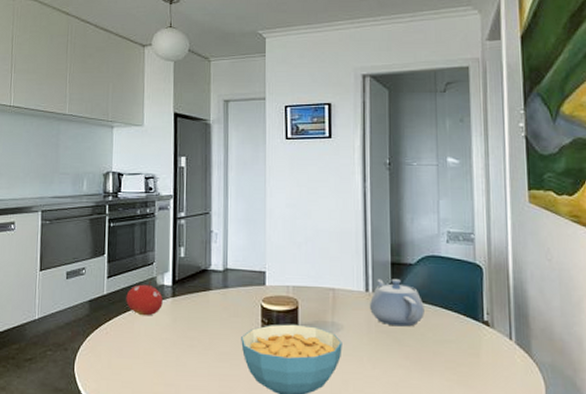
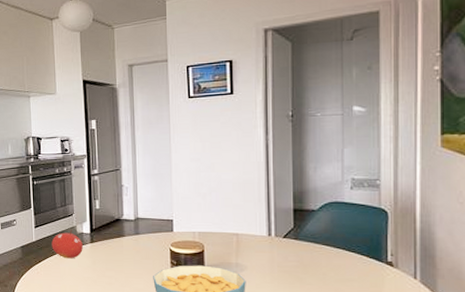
teapot: present [370,279,424,327] -> none [273,224,327,267]

